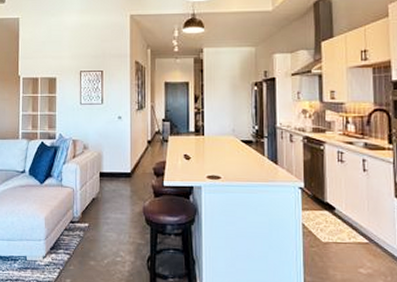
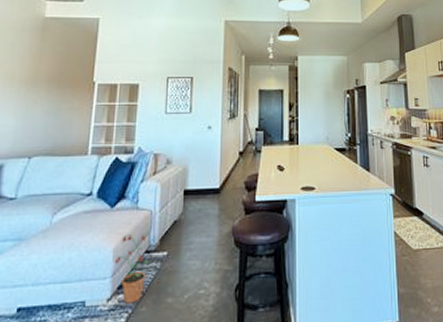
potted plant: none [47,207,75,262] -> present [115,234,150,304]

